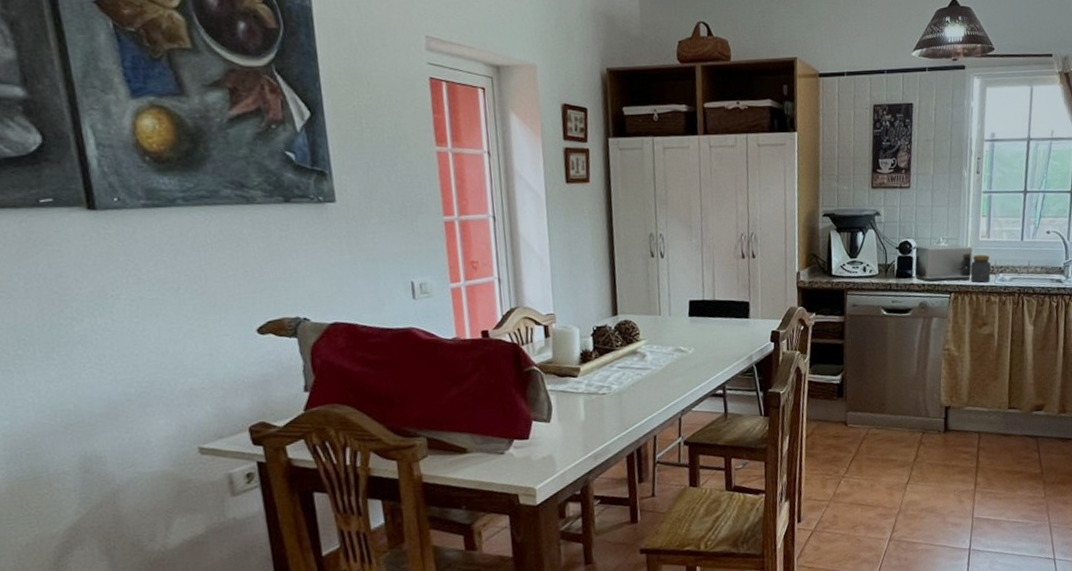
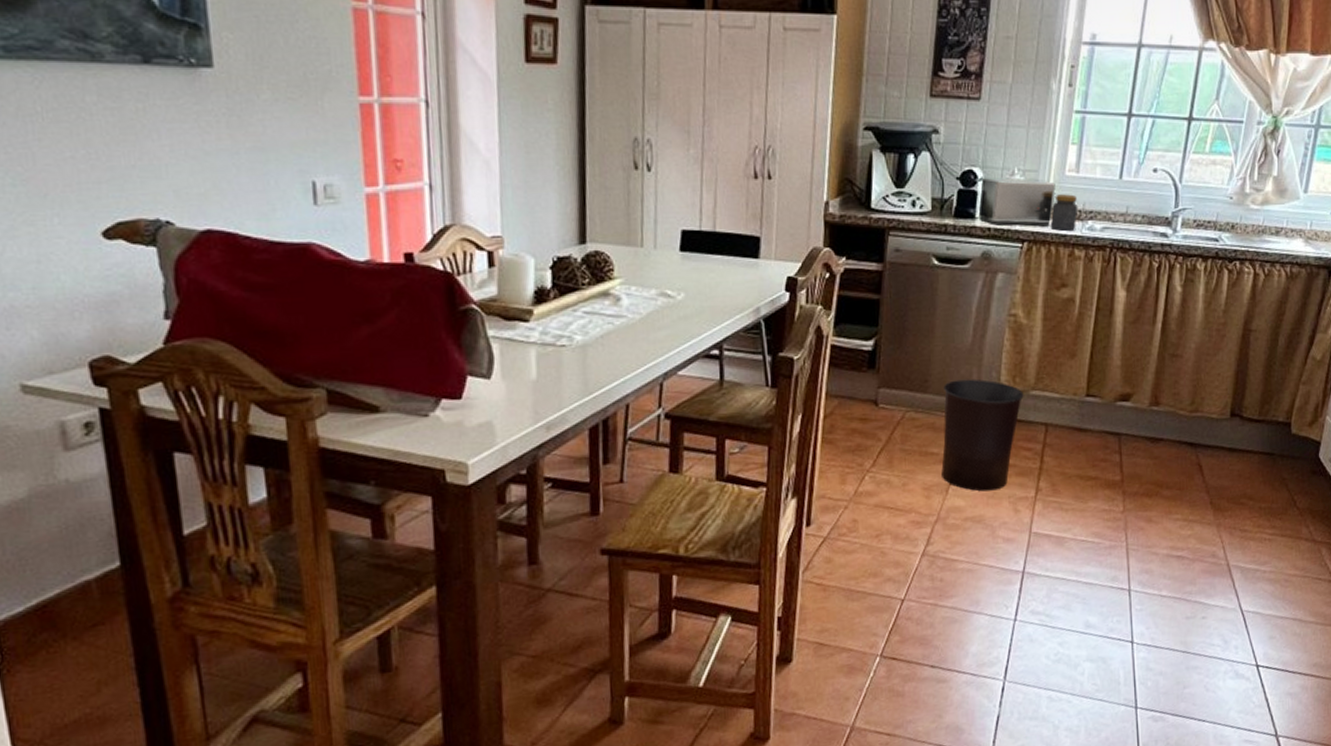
waste bin: none [897,400,960,488] -> present [941,378,1024,491]

